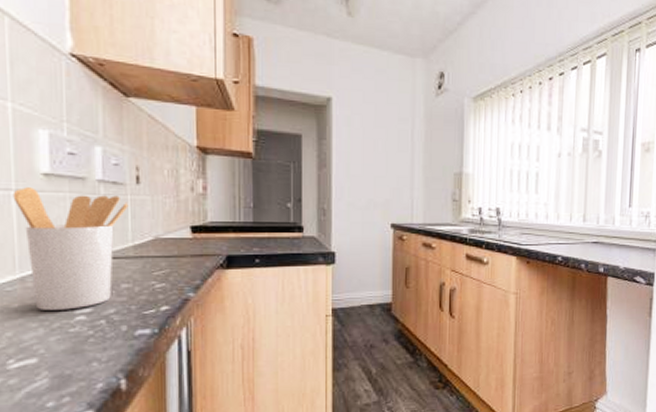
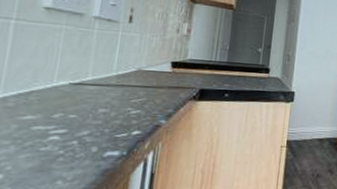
utensil holder: present [13,187,129,310] -> none [11,18,119,130]

